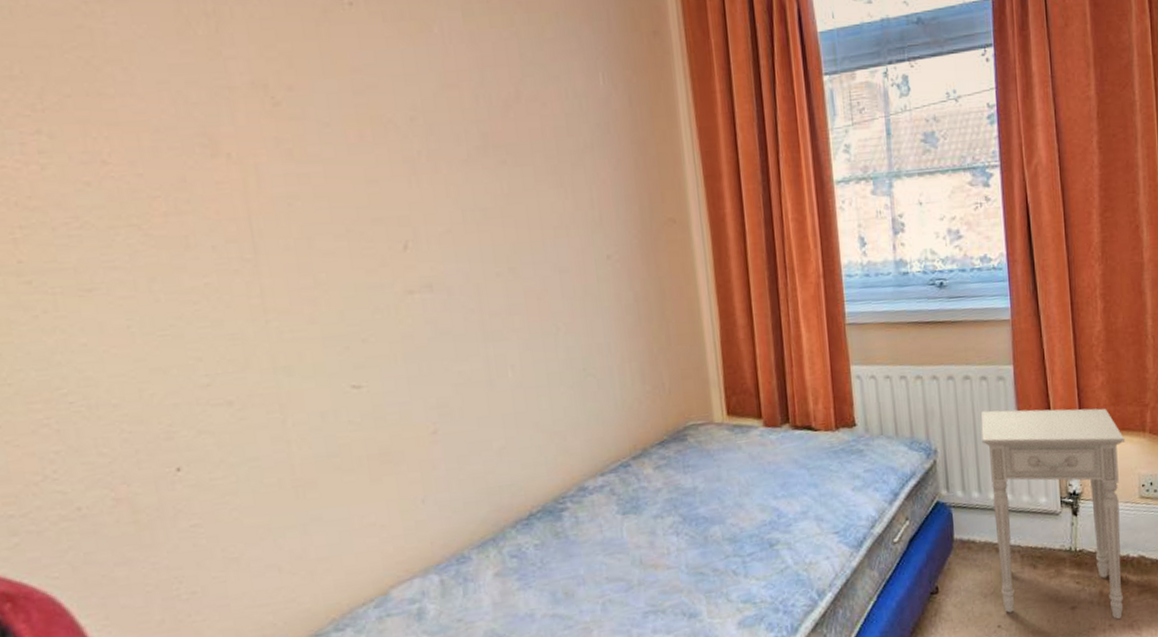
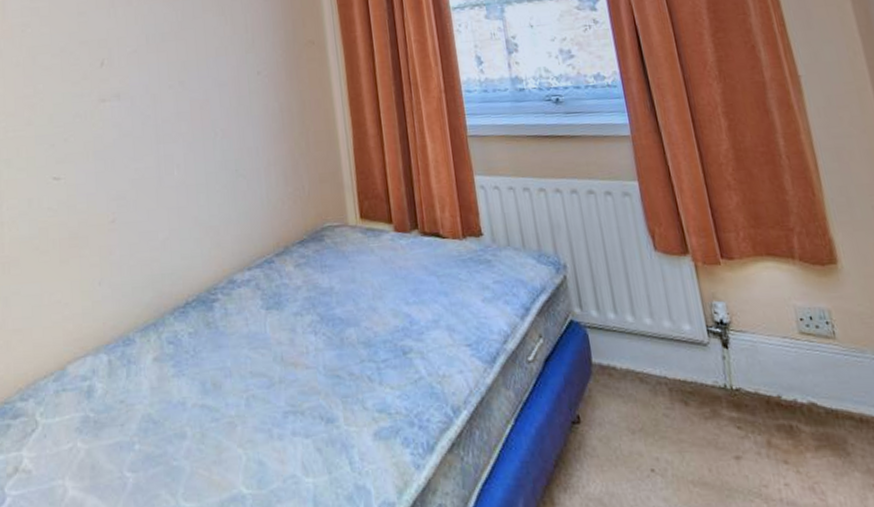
nightstand: present [981,408,1126,620] -> none [609,226,800,479]

